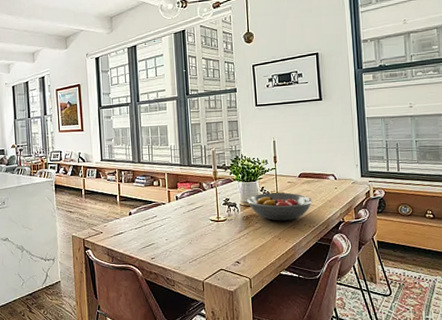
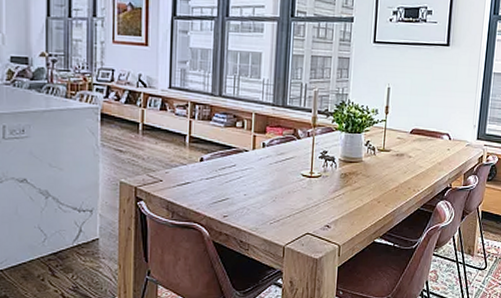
fruit bowl: present [247,192,313,221] -> none [348,148,422,182]

